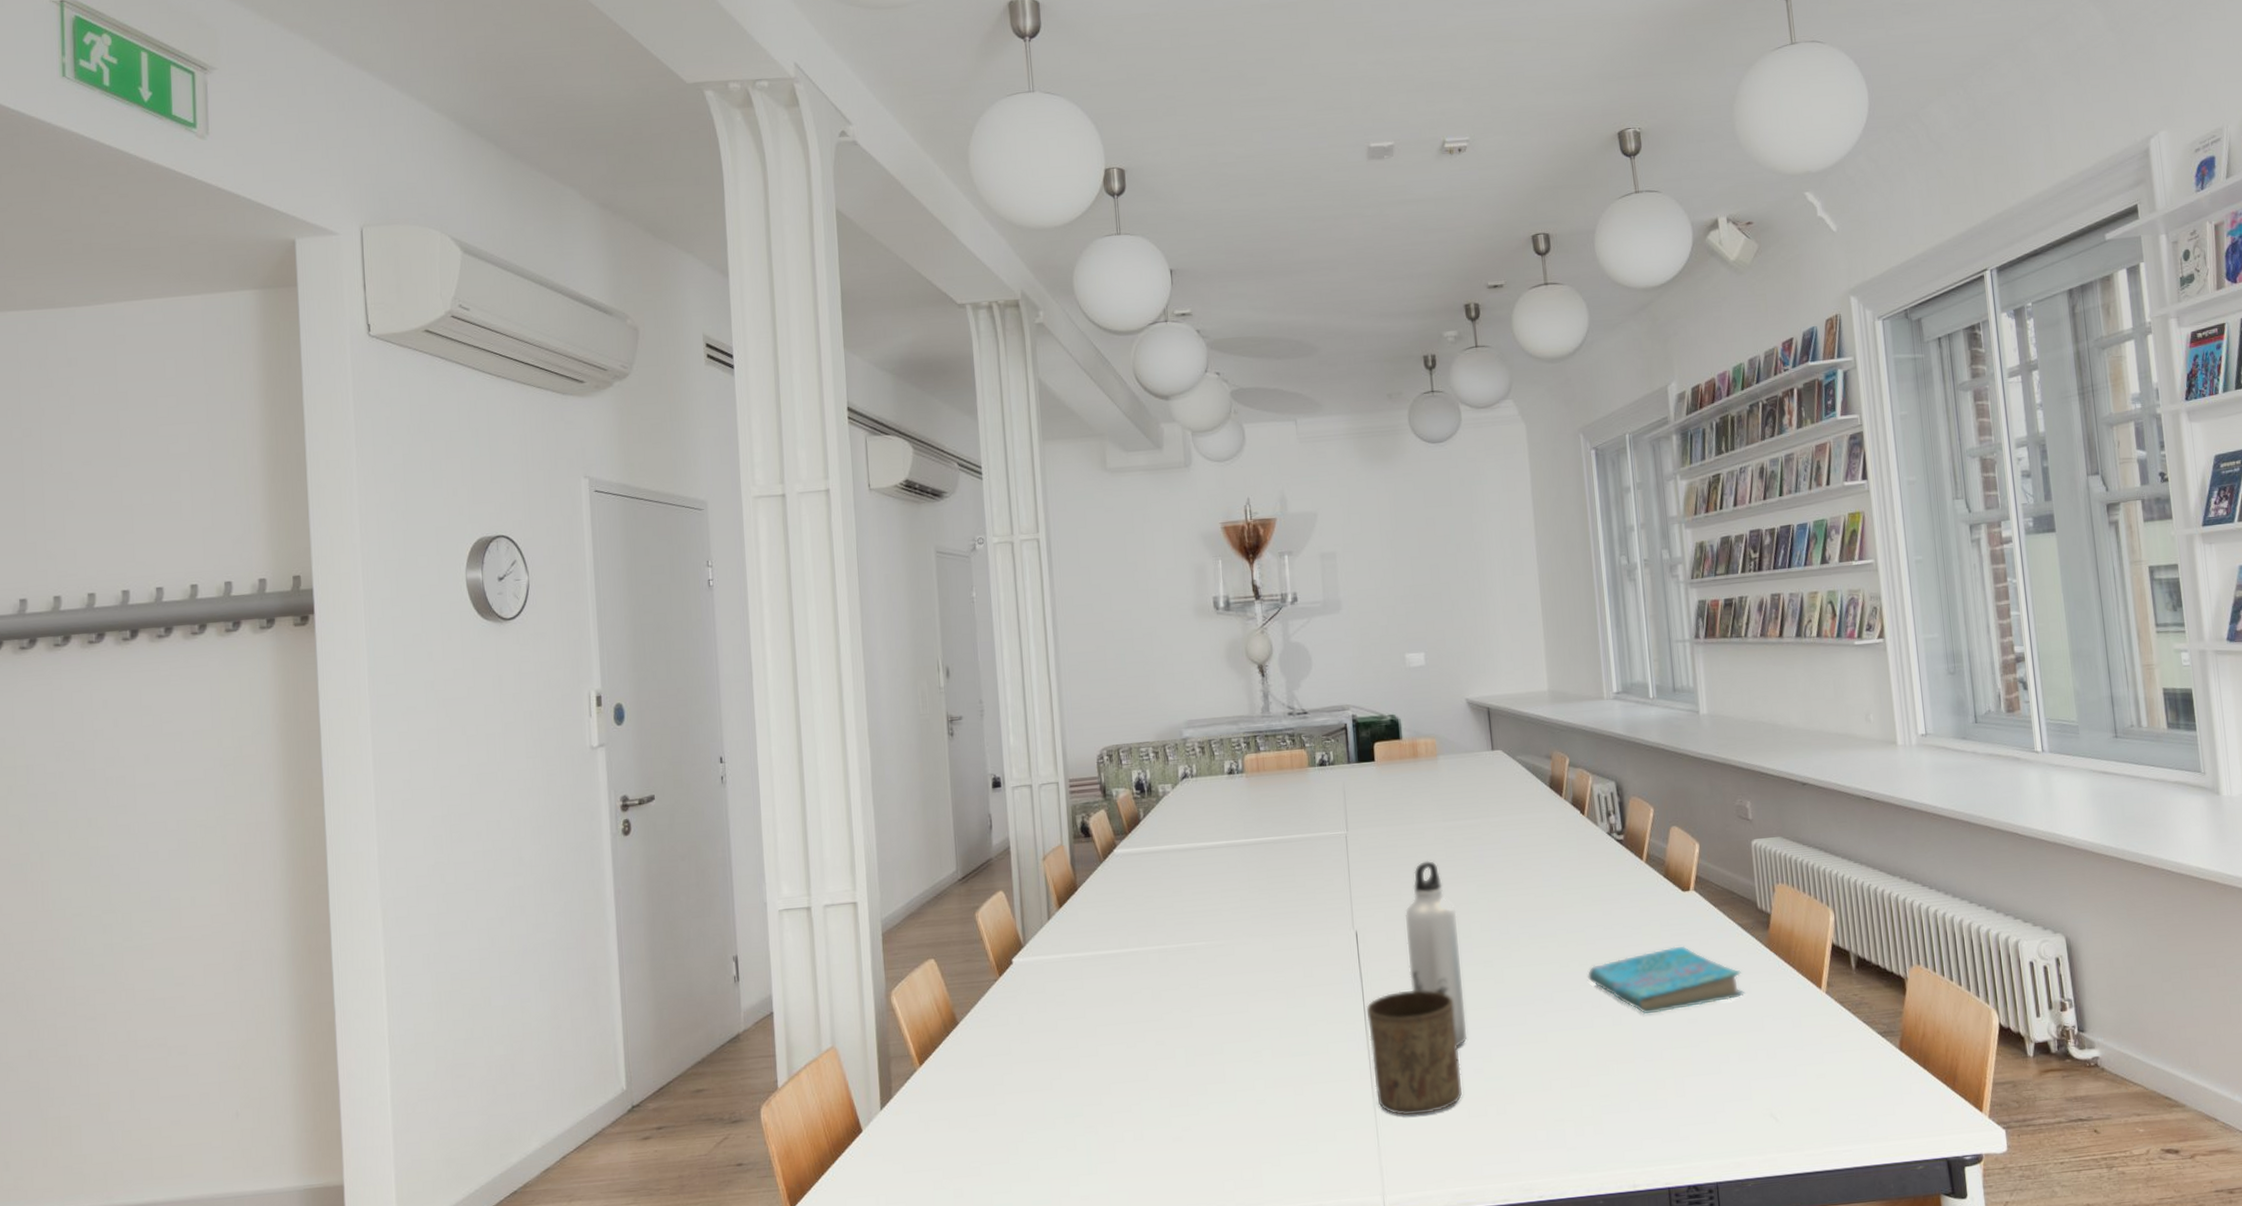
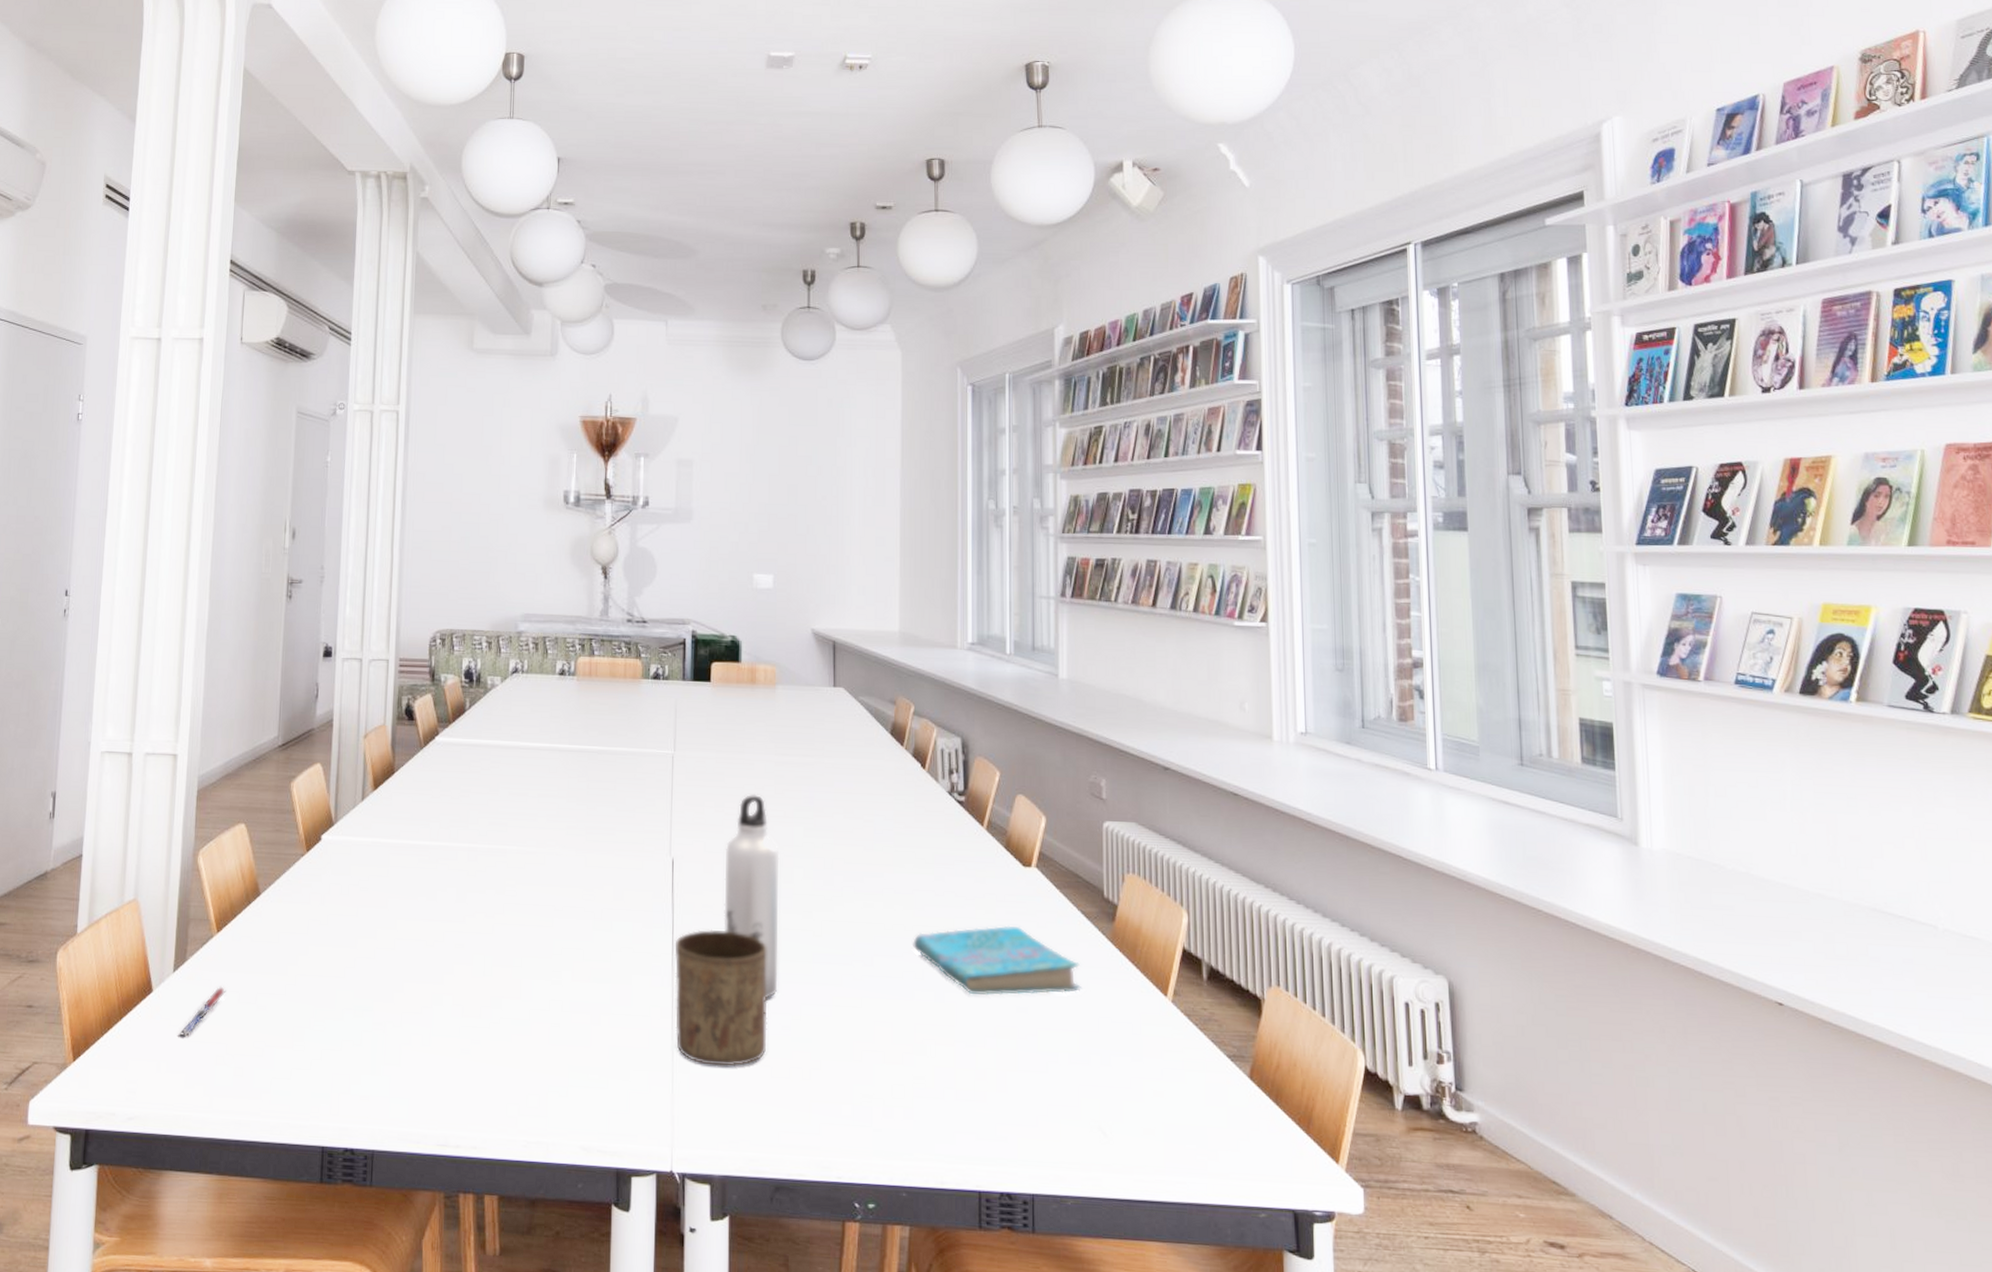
pen: none [892,1115,936,1170] -> present [177,986,226,1037]

